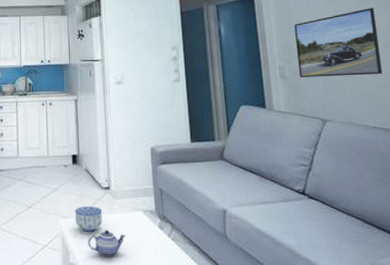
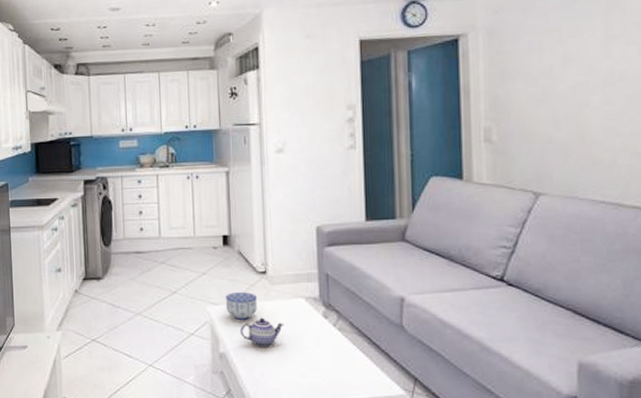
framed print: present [294,8,383,78] -> none [509,48,623,141]

